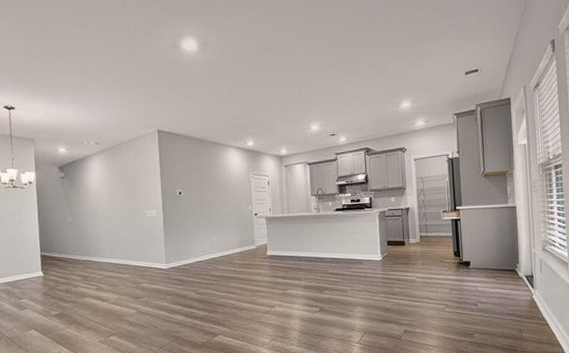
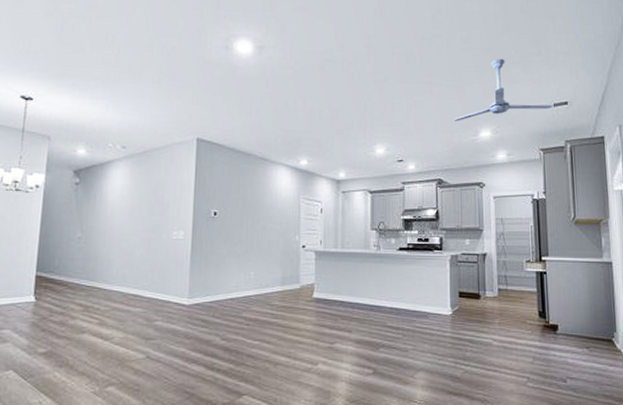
ceiling fan: none [377,34,465,96] -> present [453,58,553,121]

